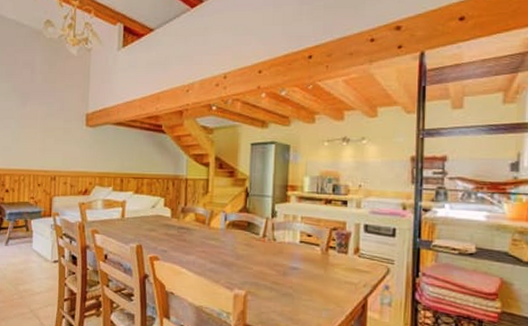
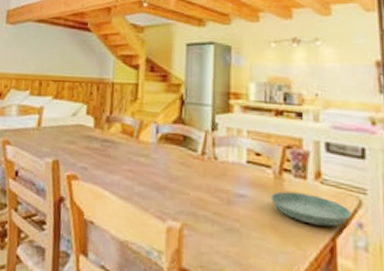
saucer: none [317,264,381,289] -> present [270,191,351,227]

